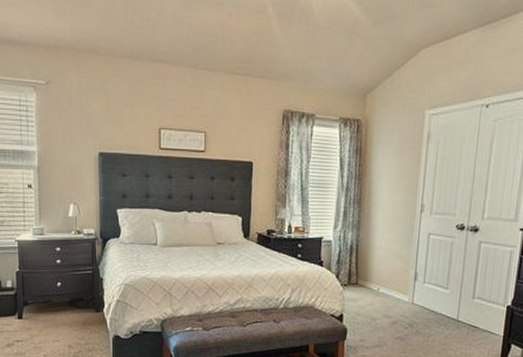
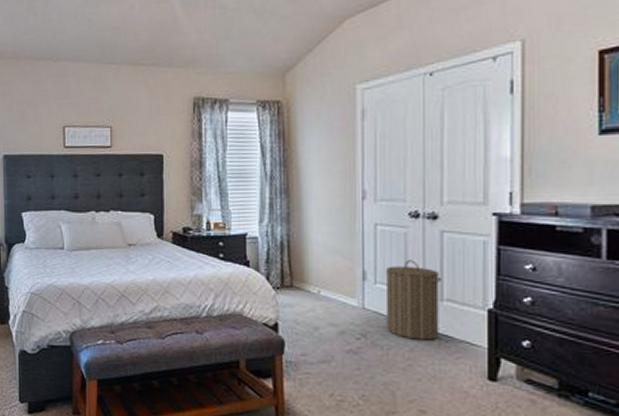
laundry hamper: none [428,264,476,330] -> present [385,260,442,340]

